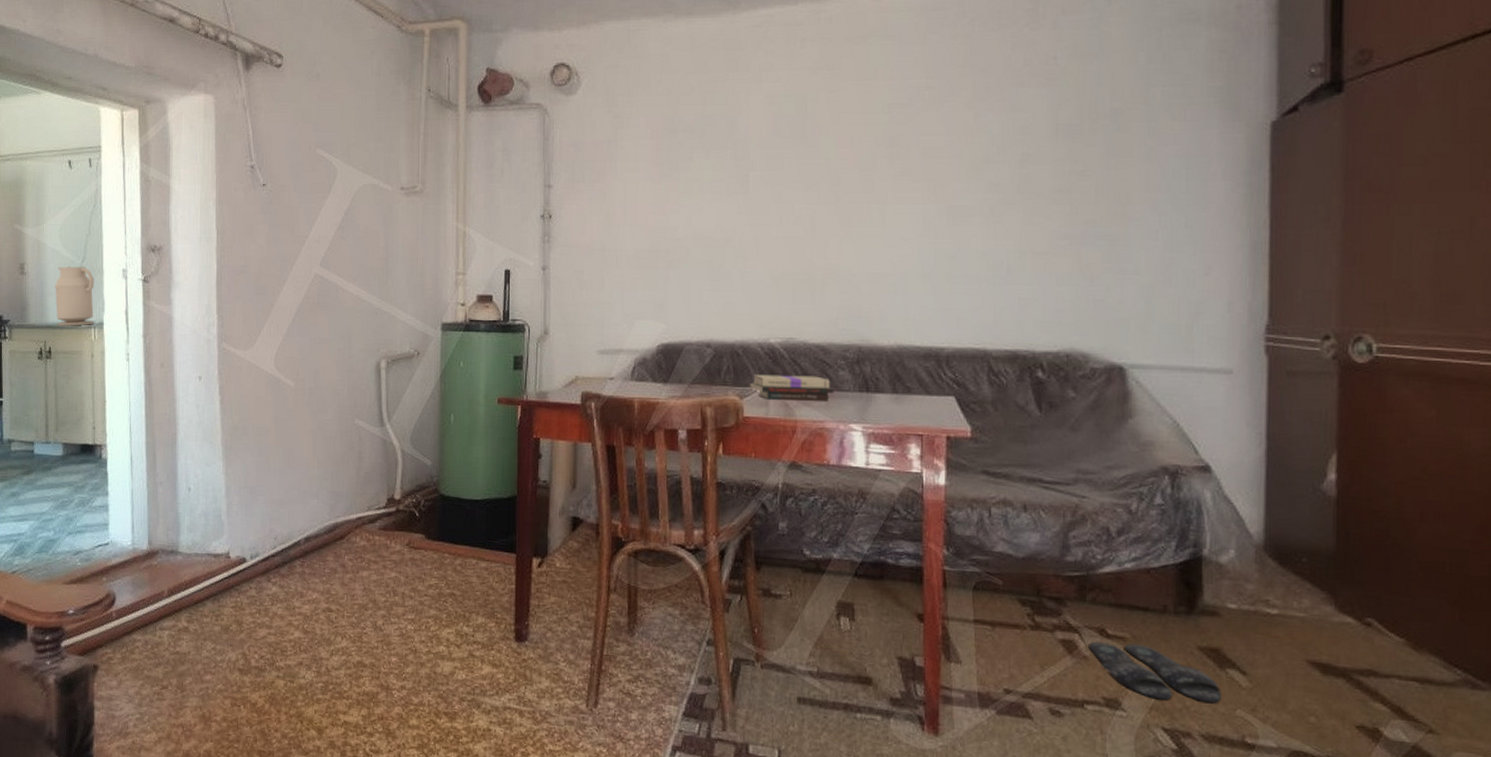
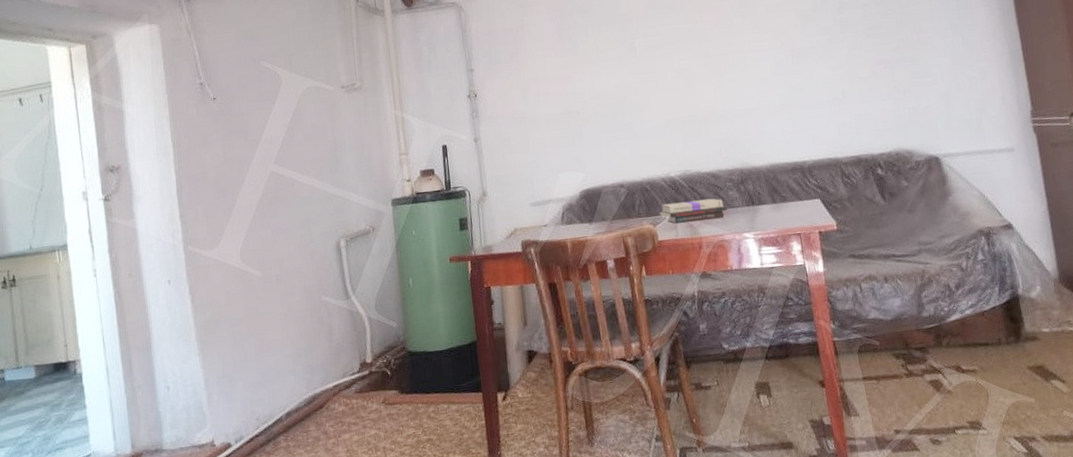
water jug: present [54,266,94,327] -> none [14,194,58,255]
slippers: present [1088,641,1222,704] -> none [950,373,1052,416]

